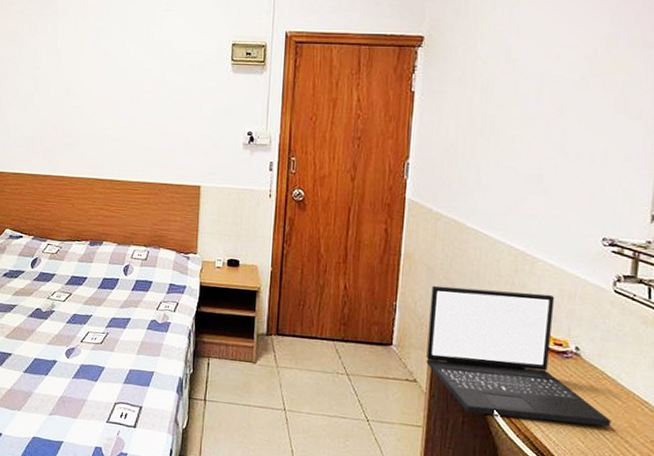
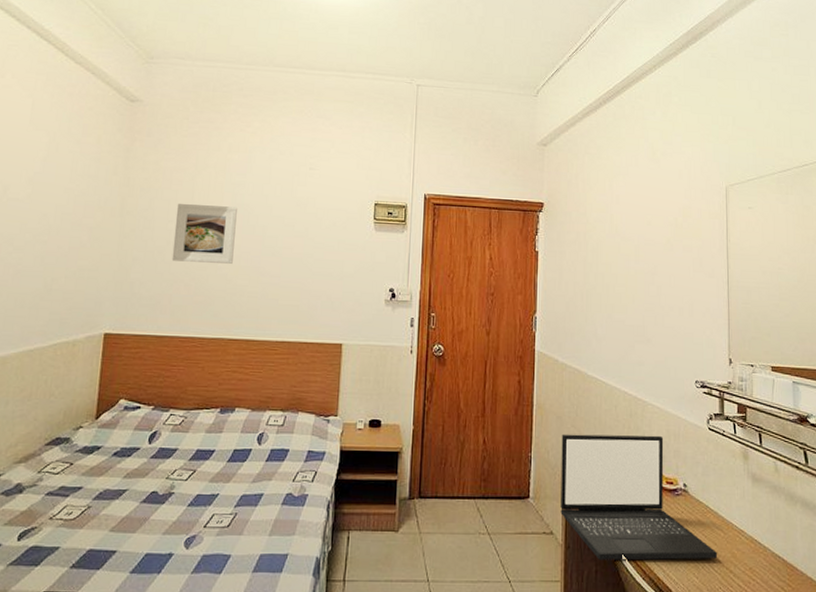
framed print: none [40,50,97,108] -> present [171,203,237,264]

